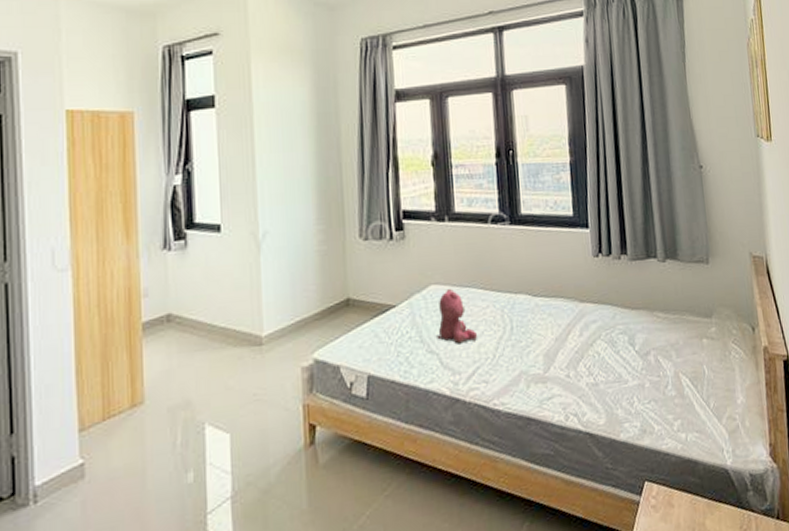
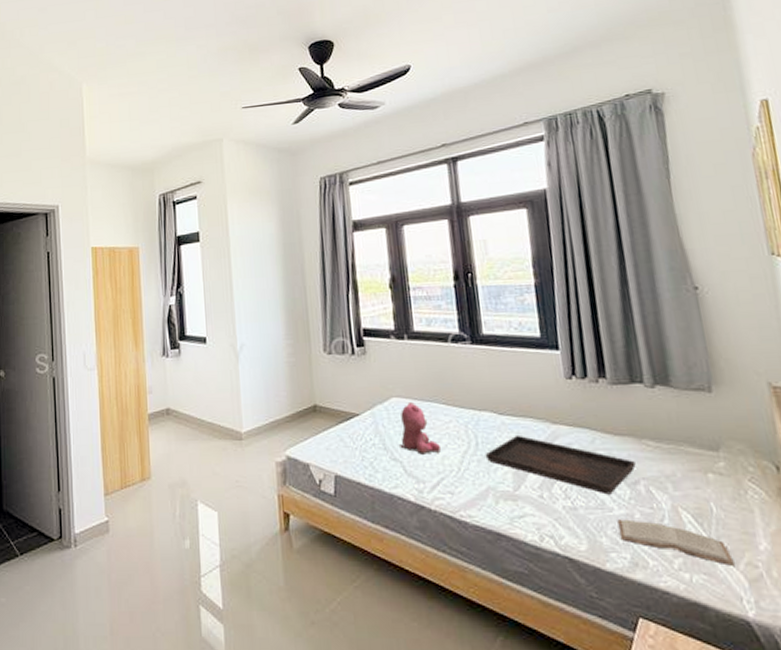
serving tray: none [519,315,648,368] -> present [485,434,636,495]
book: none [631,389,719,422] -> present [617,519,735,566]

